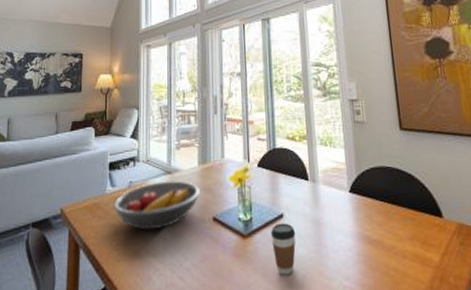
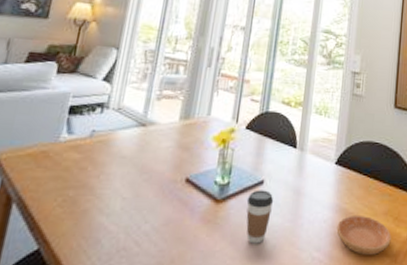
fruit bowl: present [112,181,201,230] -> none [65,133,177,187]
saucer: none [362,242,423,282] -> present [336,216,391,255]

